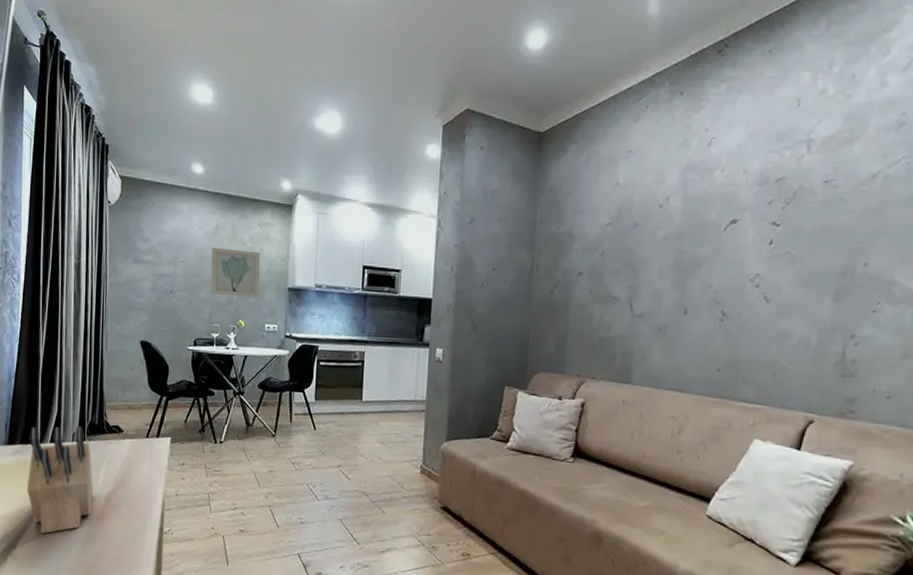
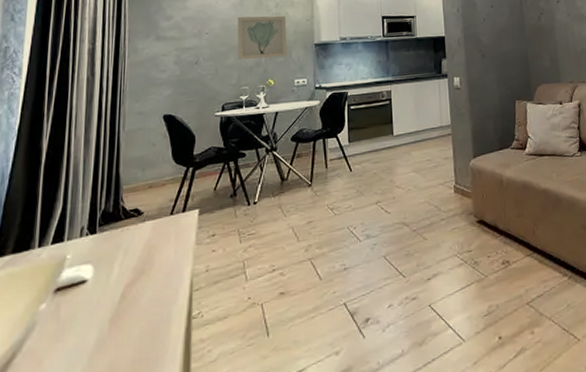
knife block: present [26,426,94,534] -> none [17,218,106,358]

